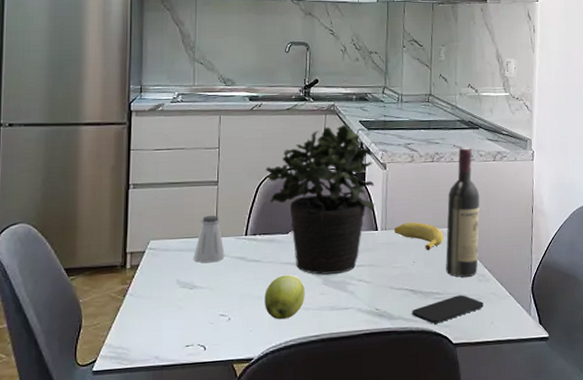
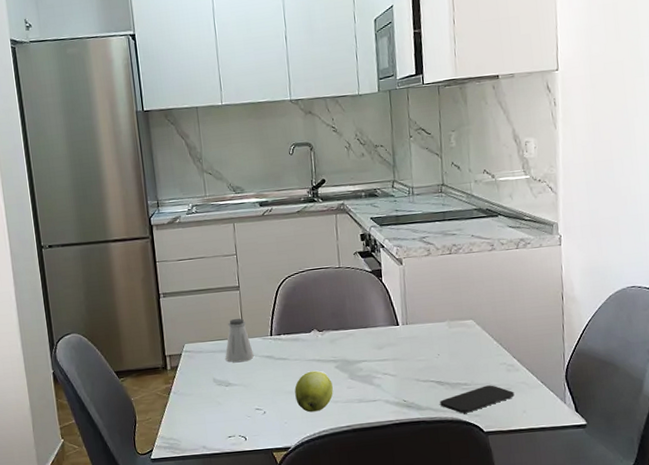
potted plant: present [265,125,375,275] -> none [282,223,394,370]
banana: present [394,222,444,251] -> none [416,315,468,343]
wine bottle: present [446,147,480,277] -> none [469,236,506,368]

